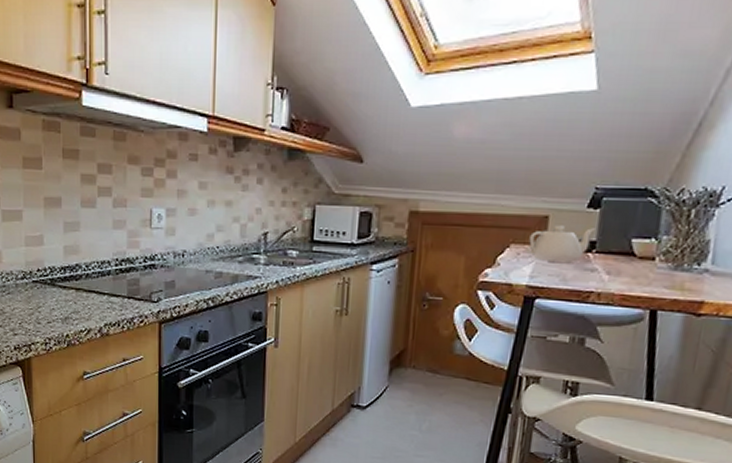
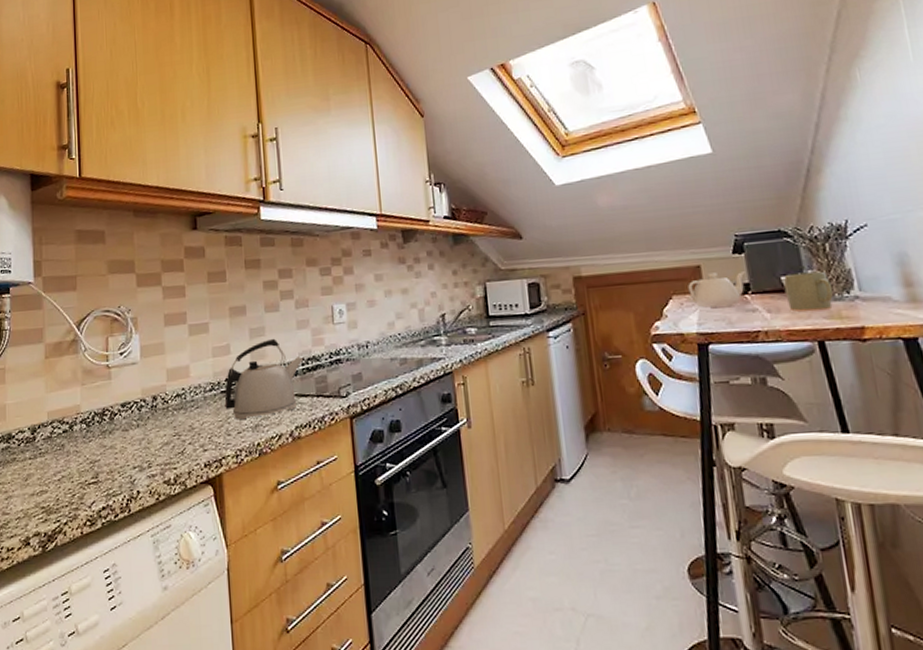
kettle: none [36,235,118,311] -> present [224,338,304,420]
mug: none [630,237,685,280] -> present [783,271,834,312]

